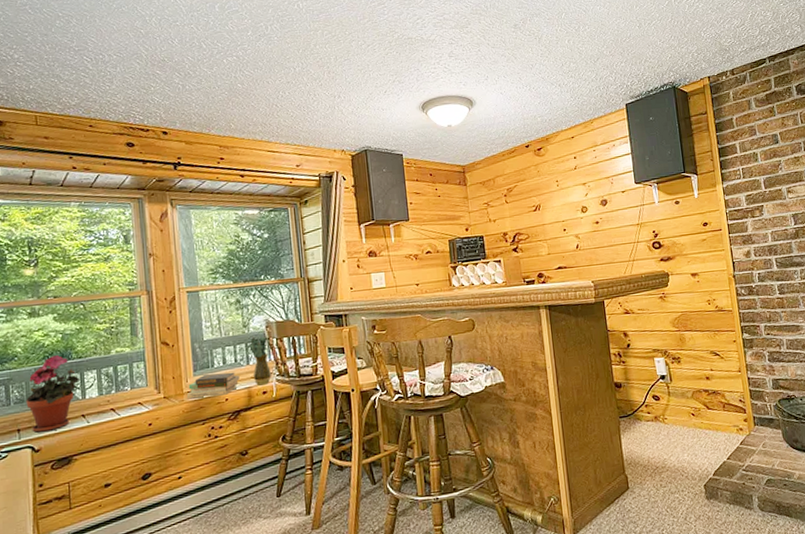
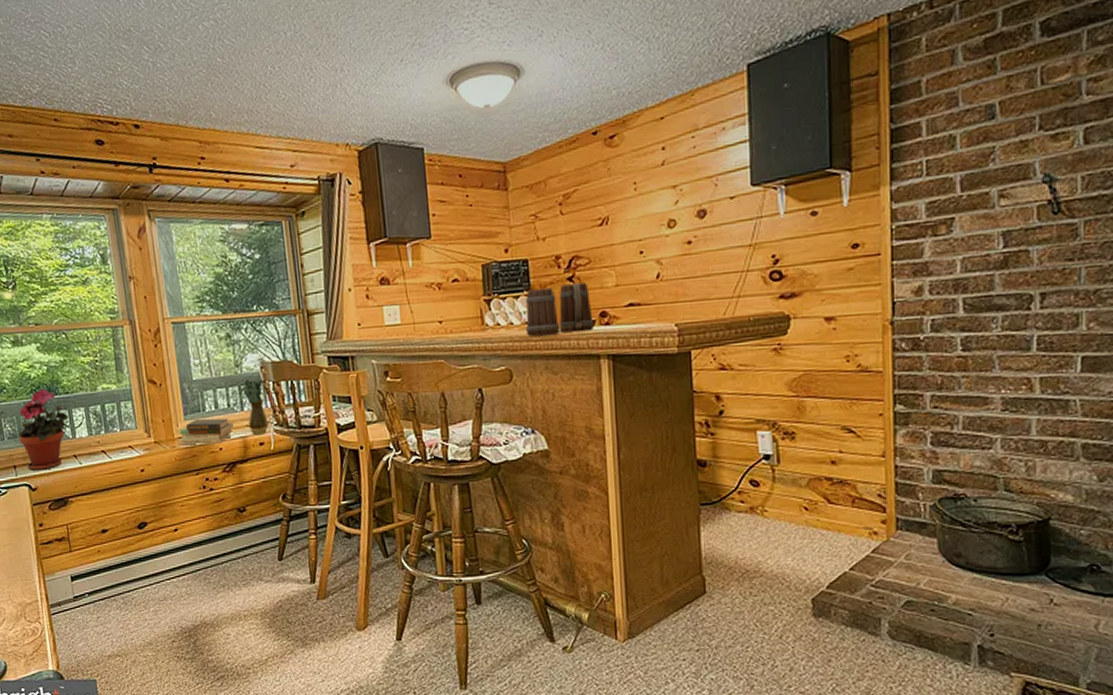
beer mug: none [483,256,510,294] -> present [526,287,561,337]
beer mug: none [507,252,534,291] -> present [559,283,594,334]

